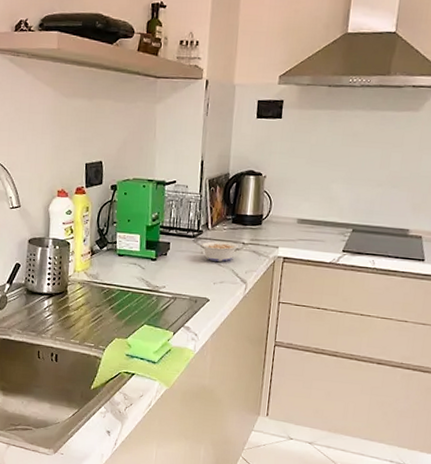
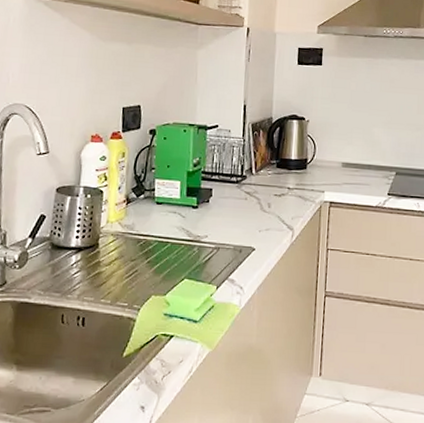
legume: present [195,241,238,262] -> none [238,186,284,208]

